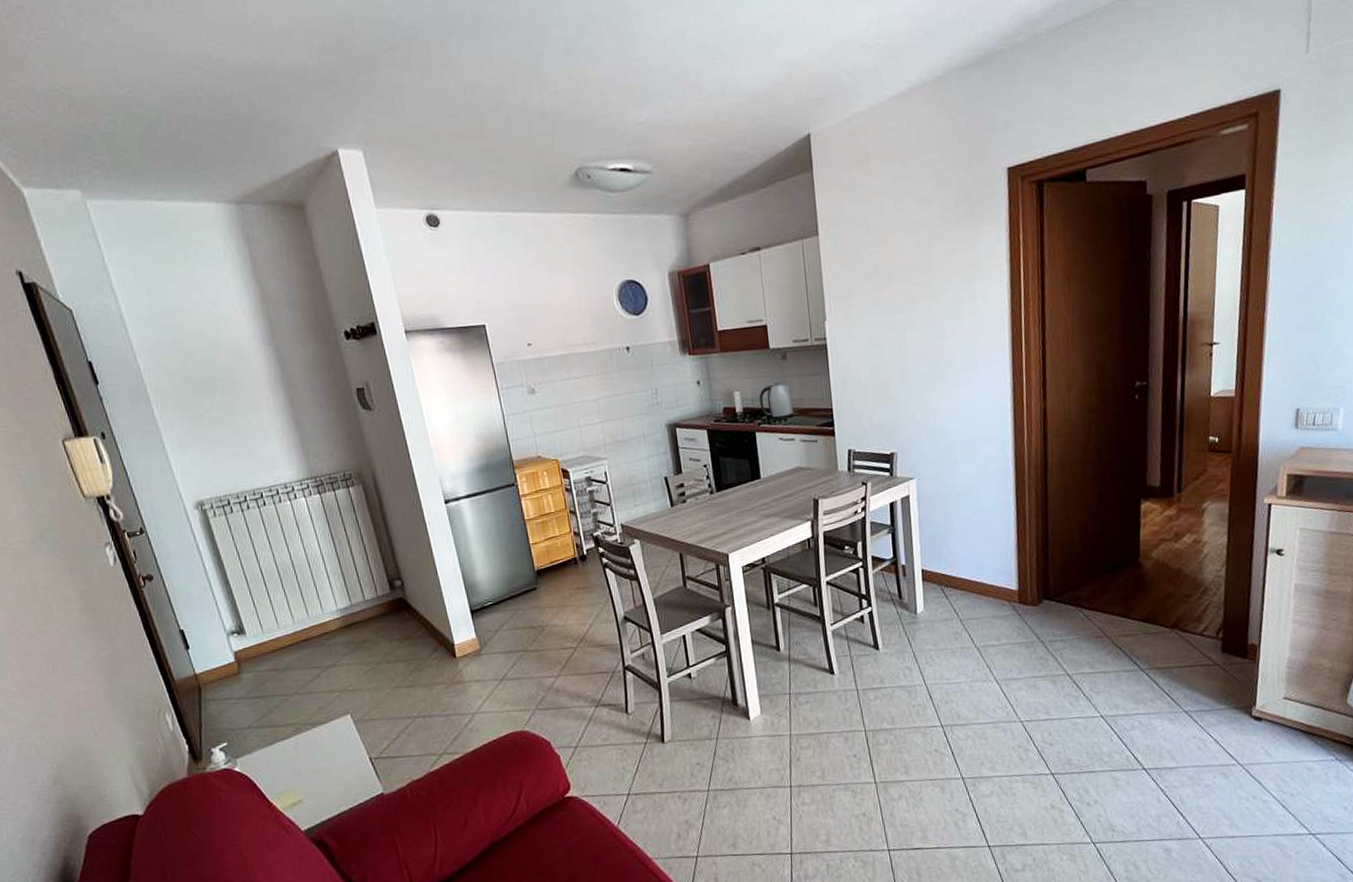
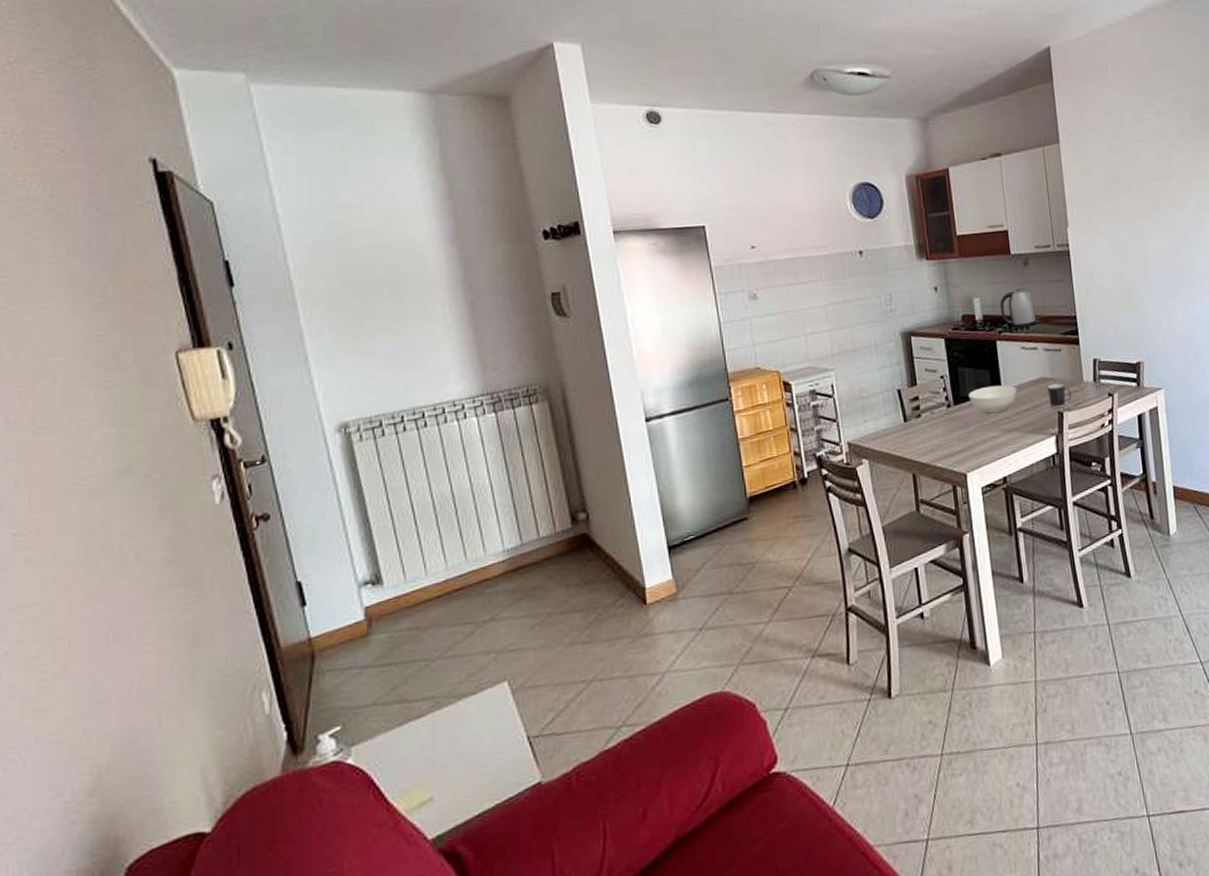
bowl: none [729,473,775,500] -> present [968,385,1017,414]
mug: none [803,472,827,496] -> present [1047,383,1072,409]

